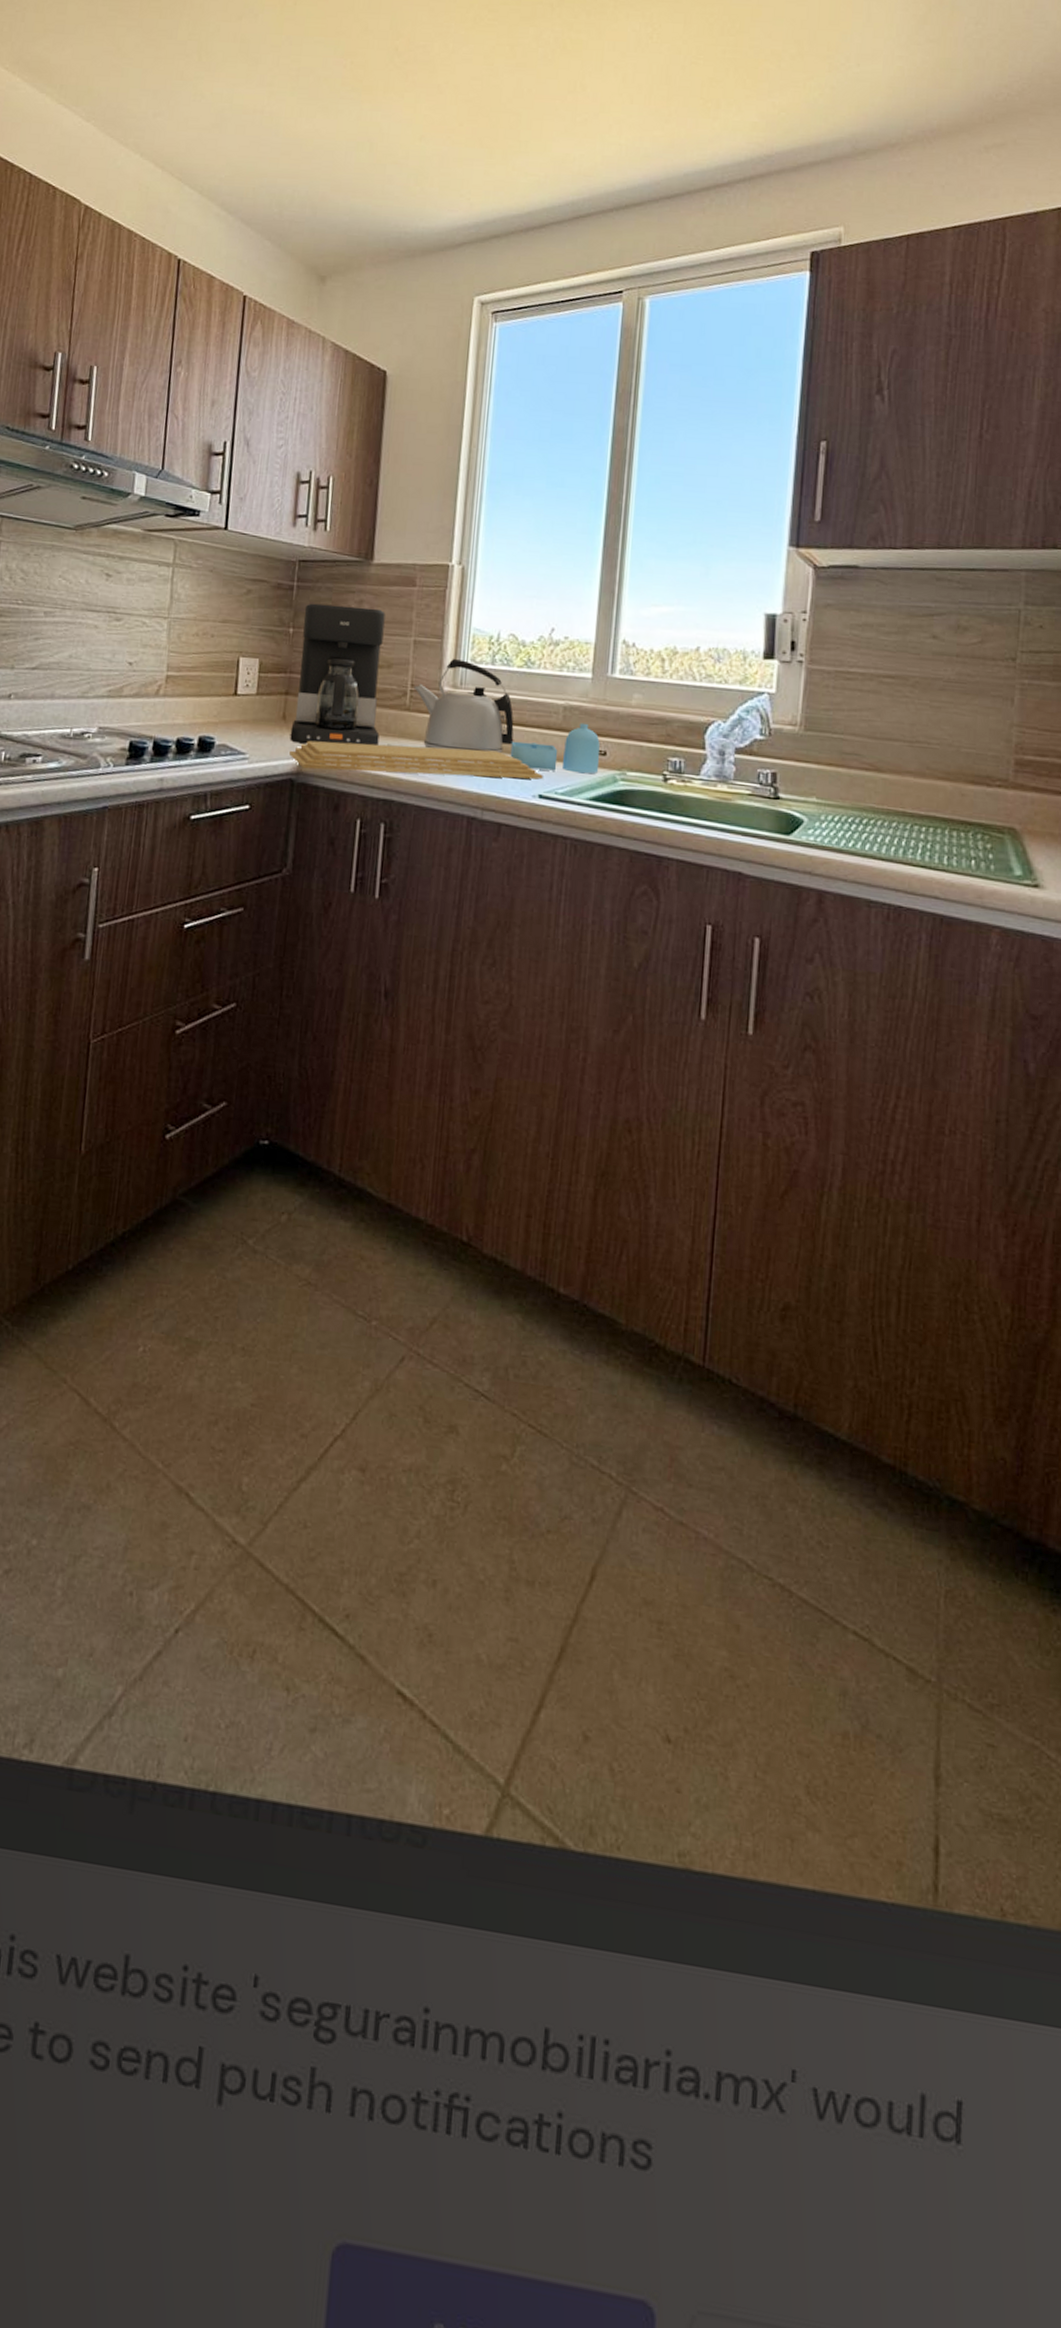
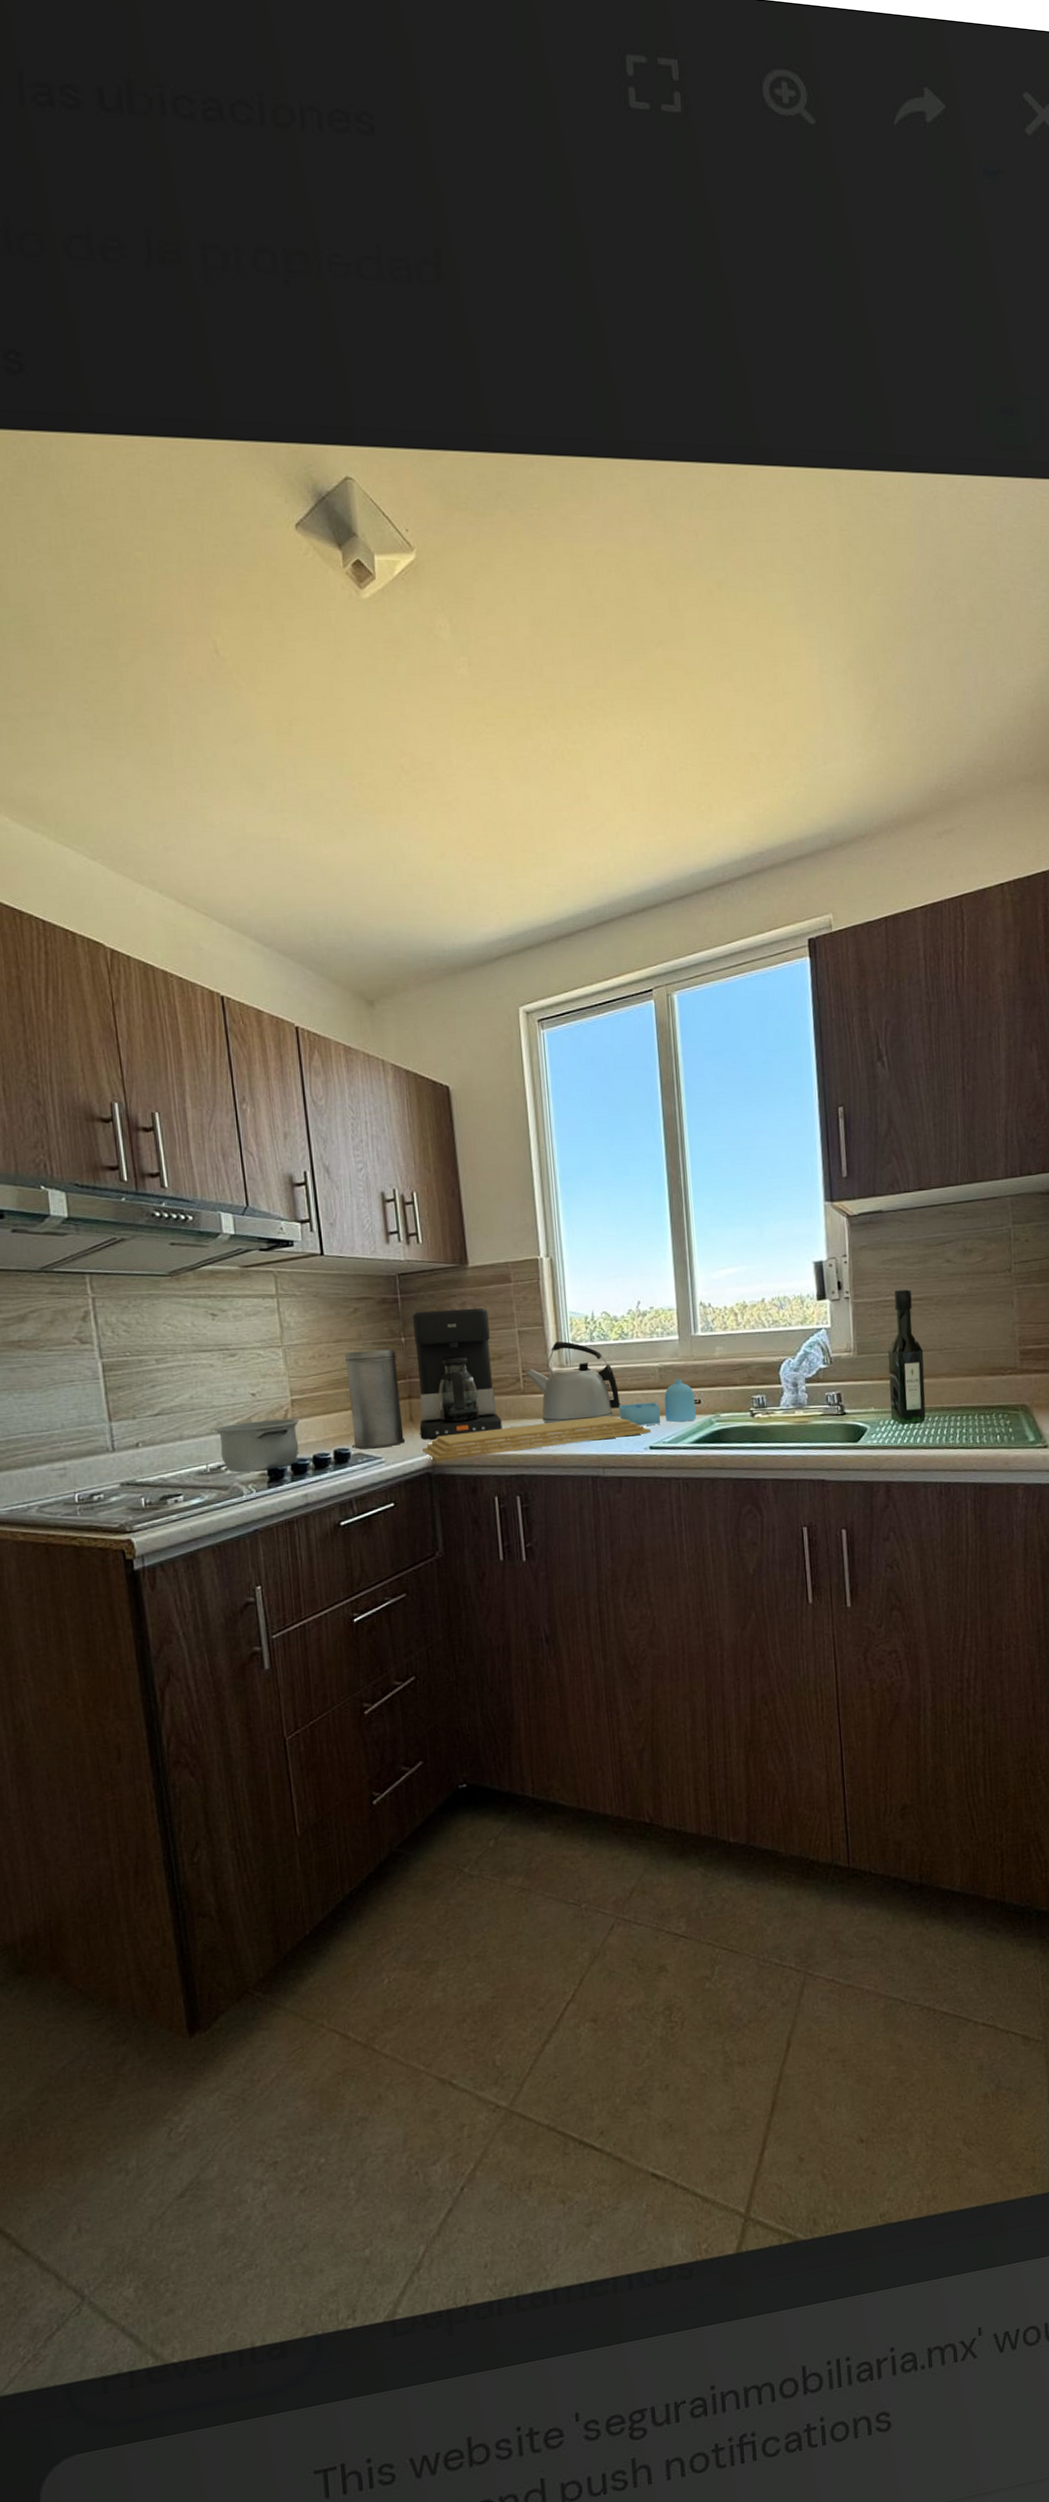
cooking pot: none [86,690,171,746] -> present [214,1418,300,1473]
canister: none [219,634,282,743] -> present [344,1348,406,1449]
bottle: none [836,662,888,827] -> present [888,1289,926,1425]

